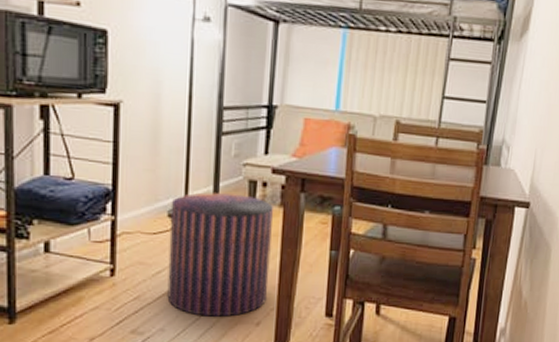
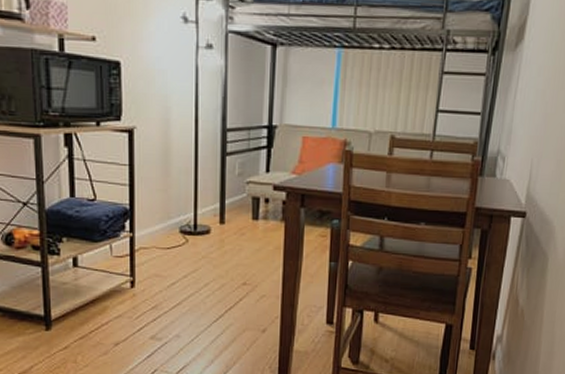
stool: present [167,192,274,317] -> none [181,209,276,324]

